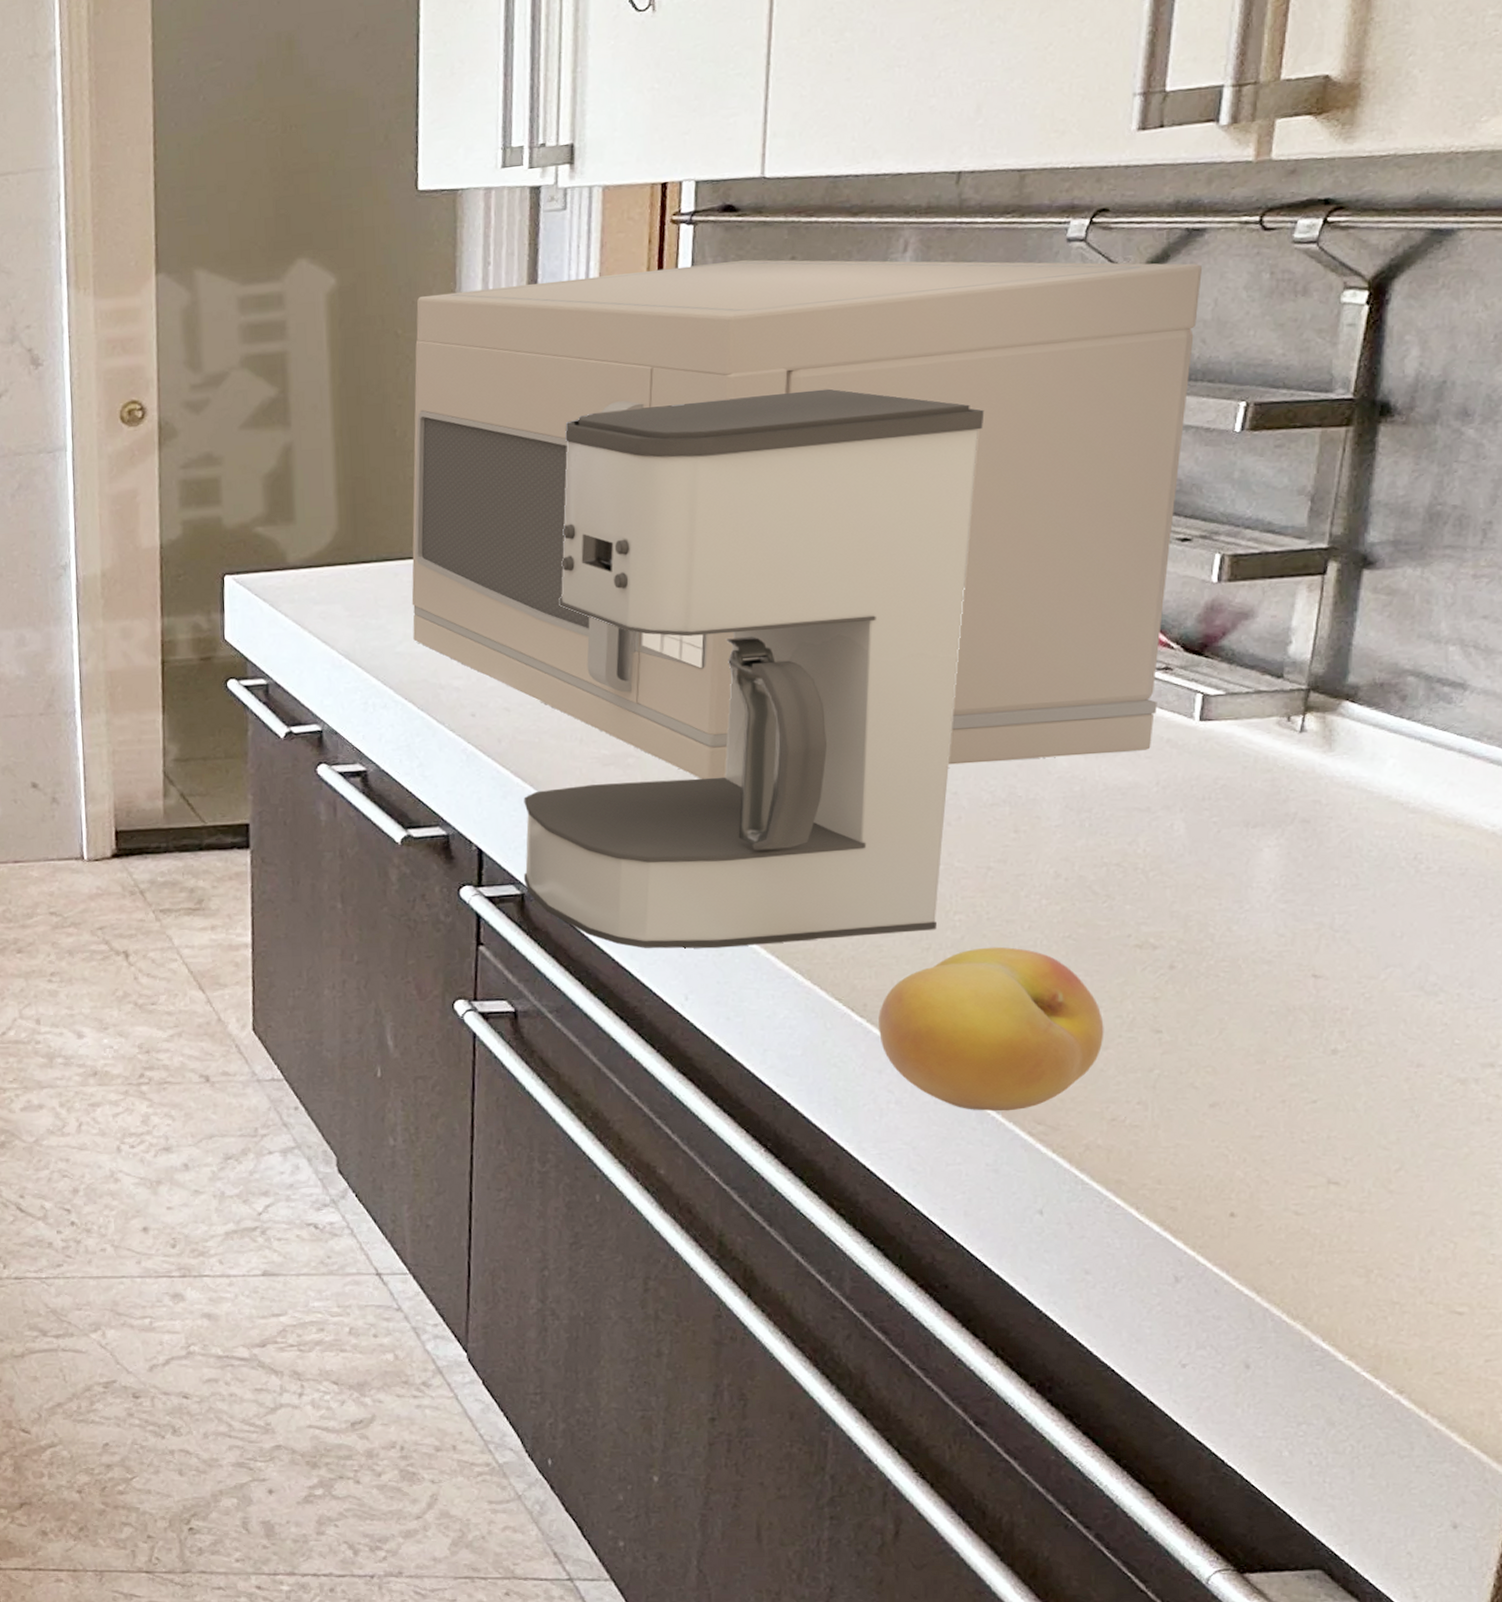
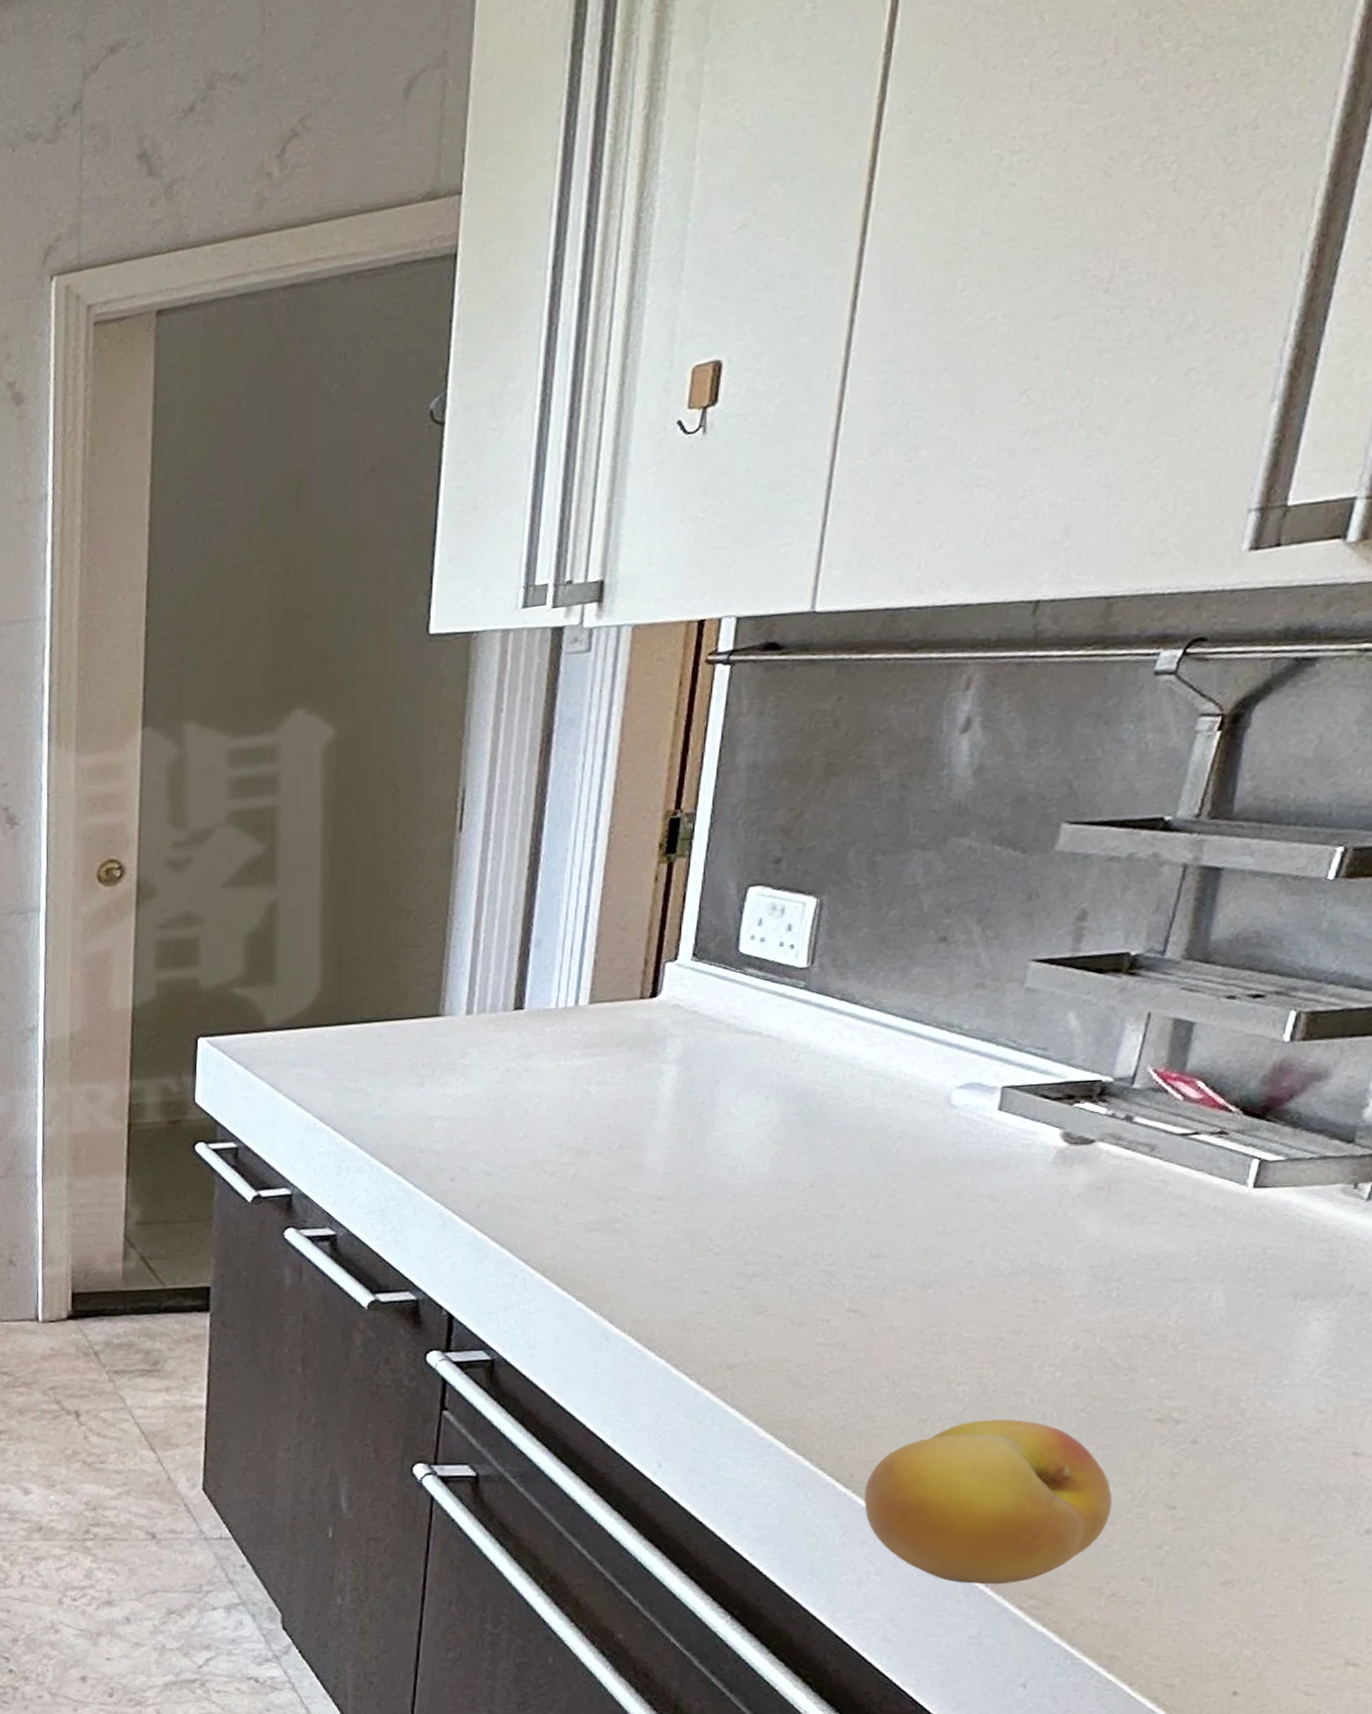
microwave: present [411,259,1203,779] -> none [394,696,1310,1246]
coffee maker: present [523,388,985,949] -> none [494,838,1041,1417]

